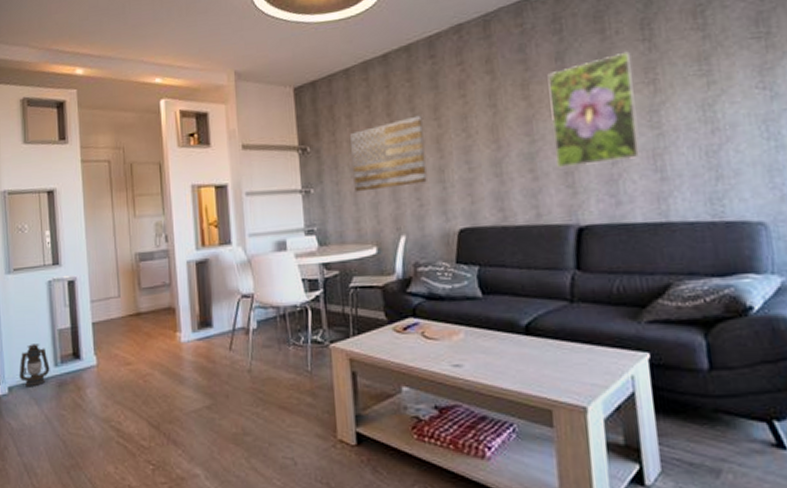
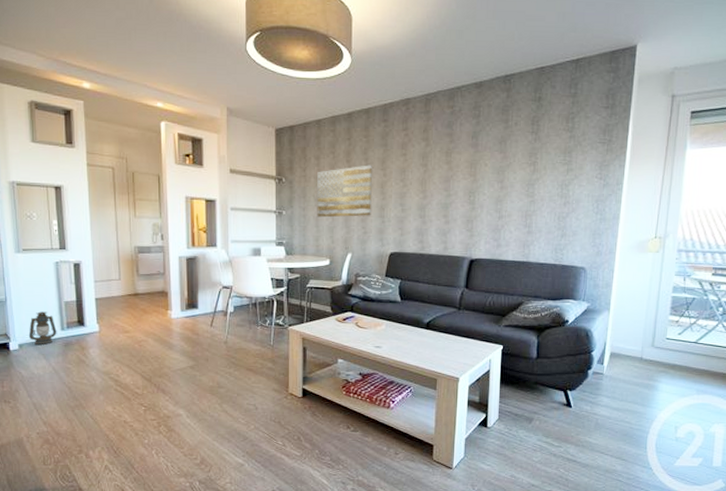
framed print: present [547,51,641,169] -> none [463,139,523,218]

